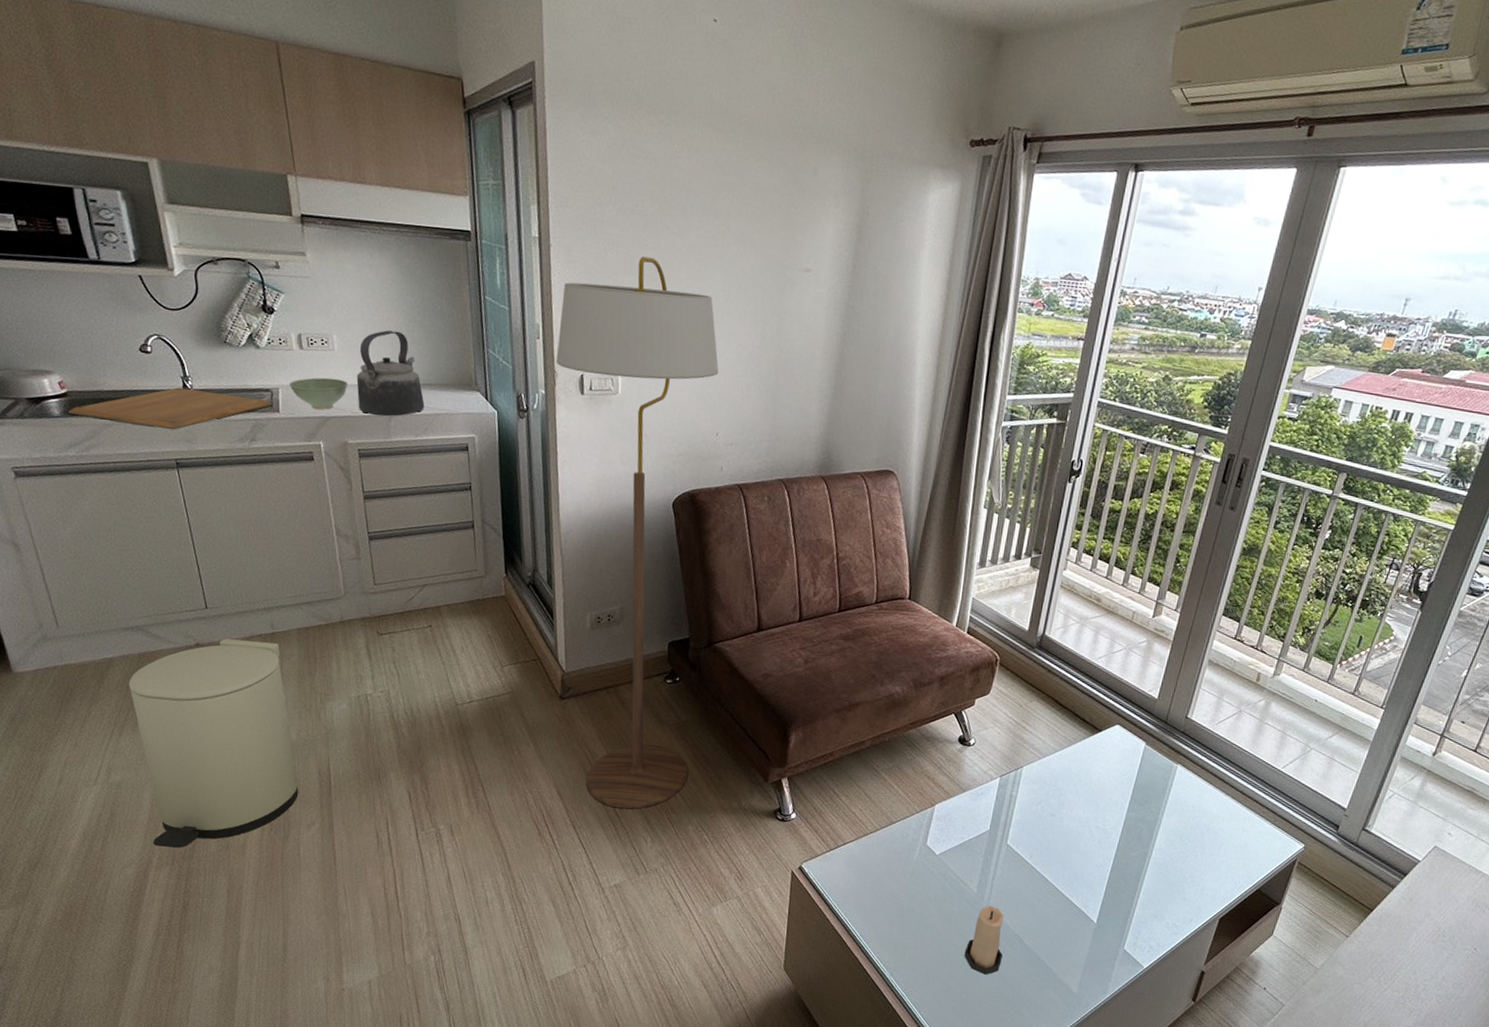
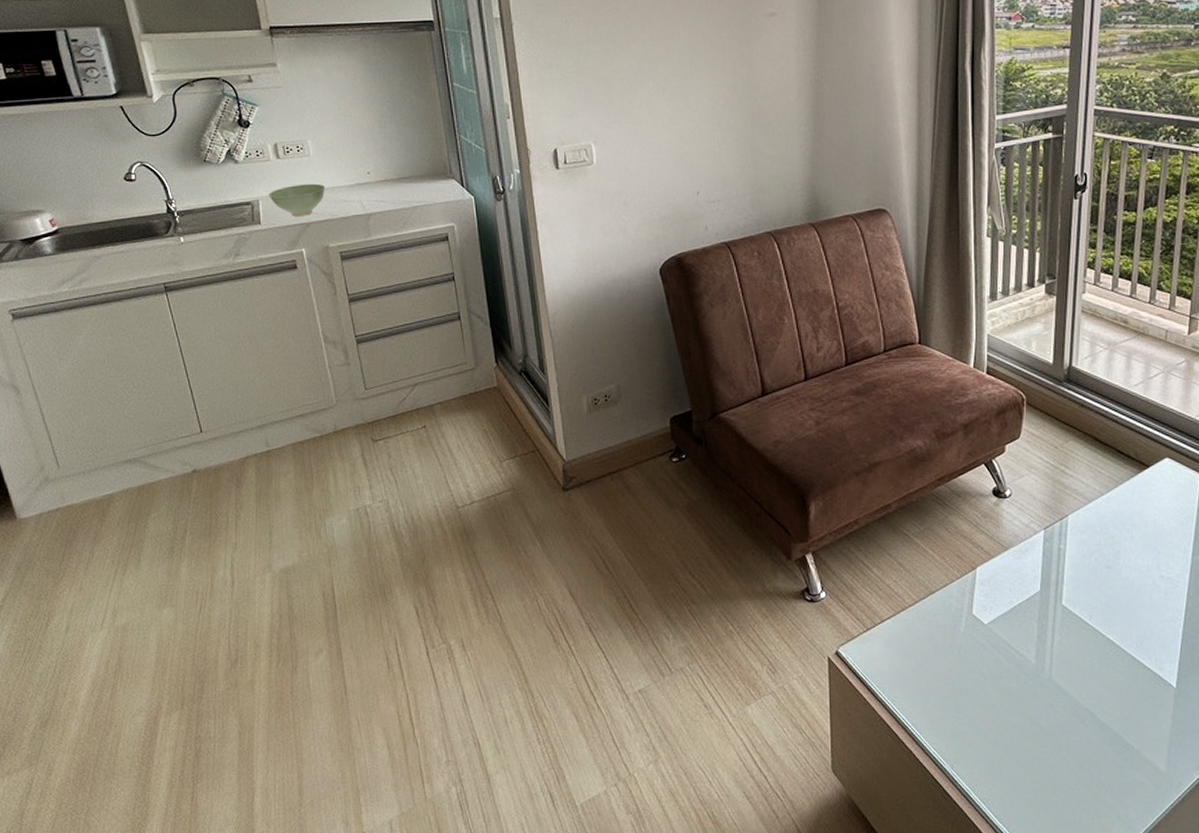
chopping board: present [67,387,273,430] -> none [59,211,254,255]
pedal bin: present [128,638,299,848] -> none [129,462,304,690]
kettle: present [356,330,425,417] -> none [333,129,402,216]
floor lamp: present [555,256,719,810] -> none [528,22,706,604]
candle: present [964,905,1004,975] -> none [1031,677,1074,759]

